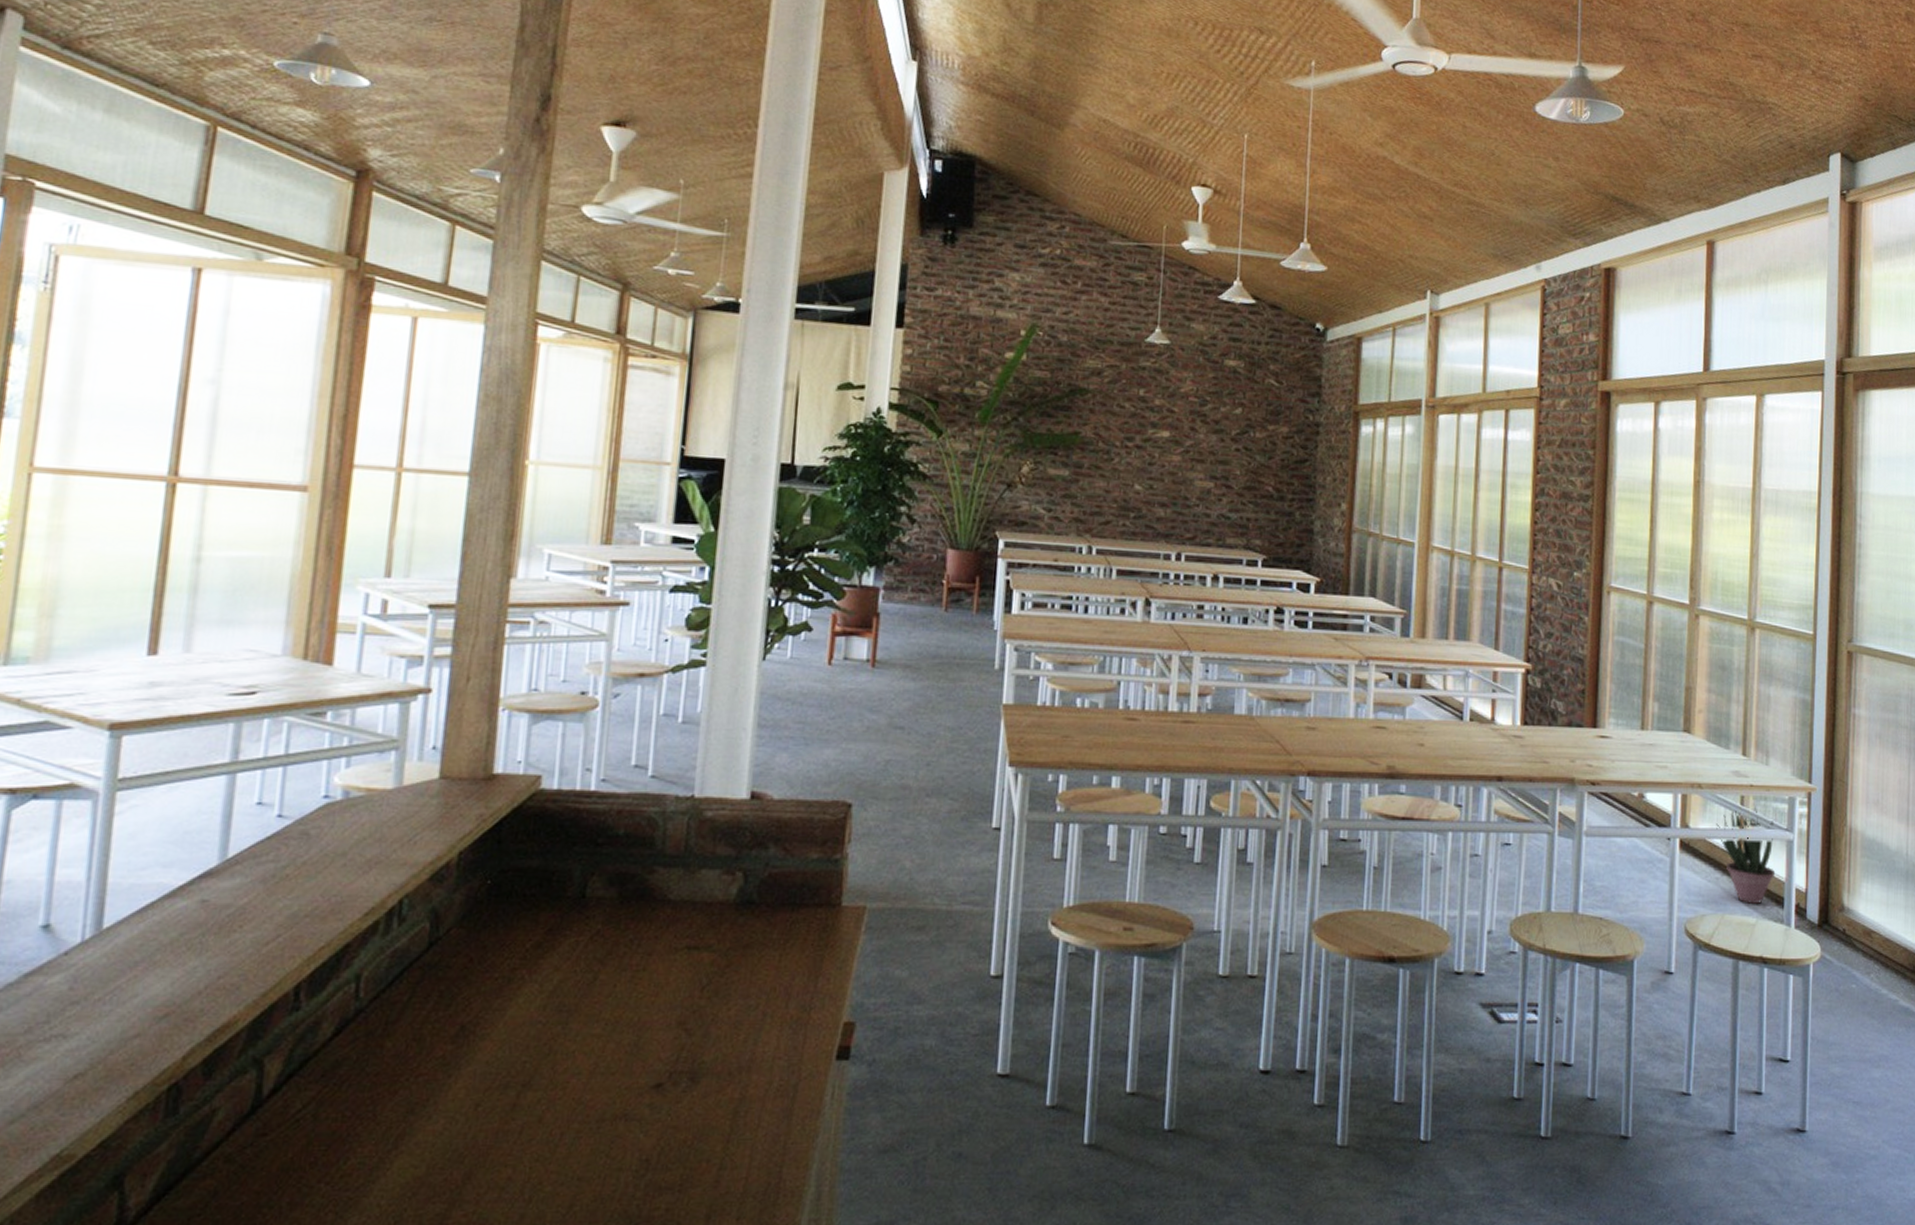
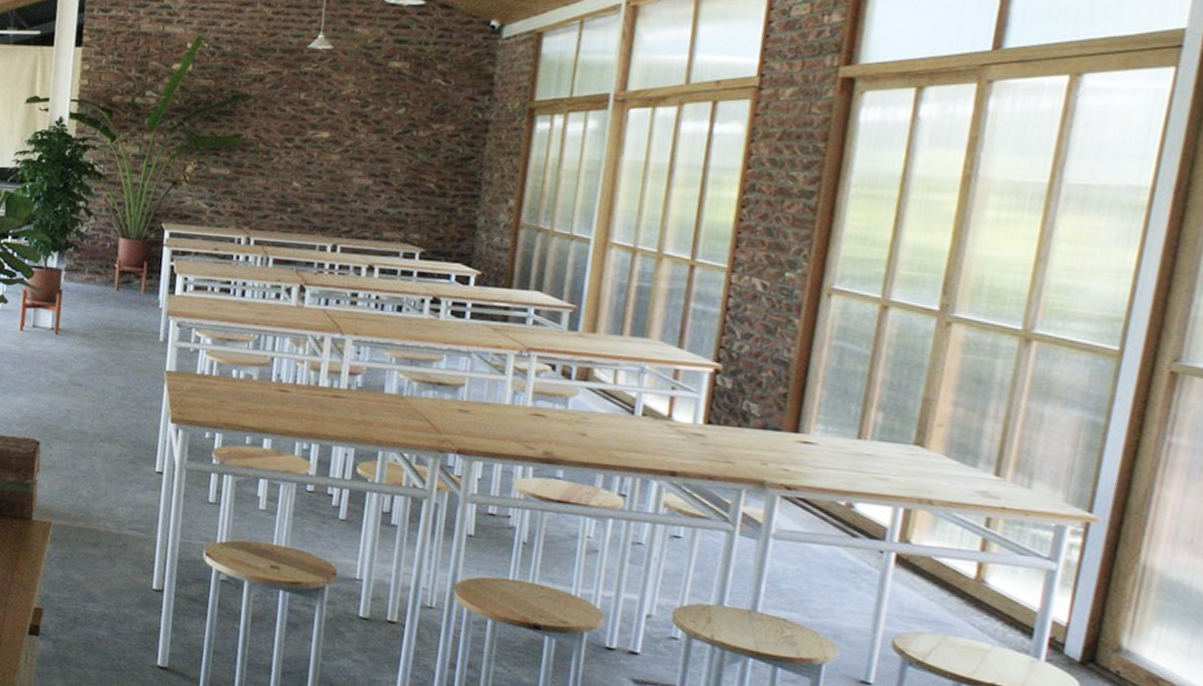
potted plant: present [1715,806,1776,904] -> none [946,529,1030,631]

